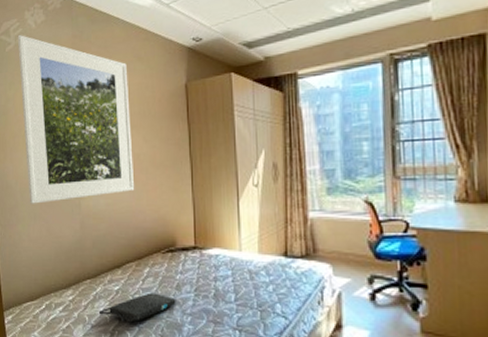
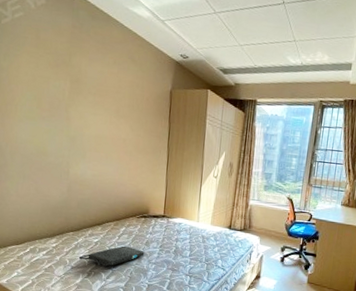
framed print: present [17,34,135,204] -> none [14,10,122,168]

